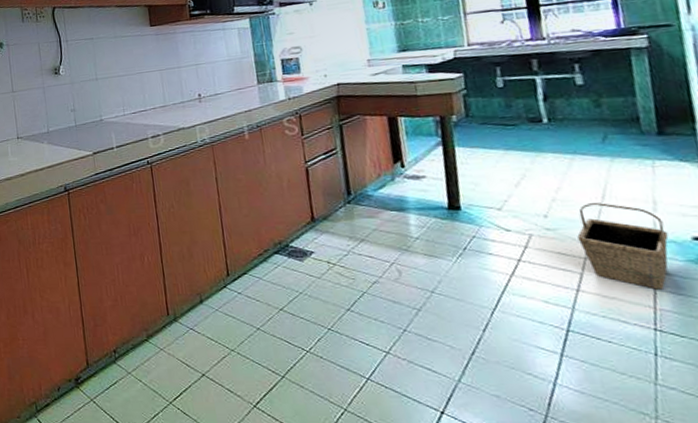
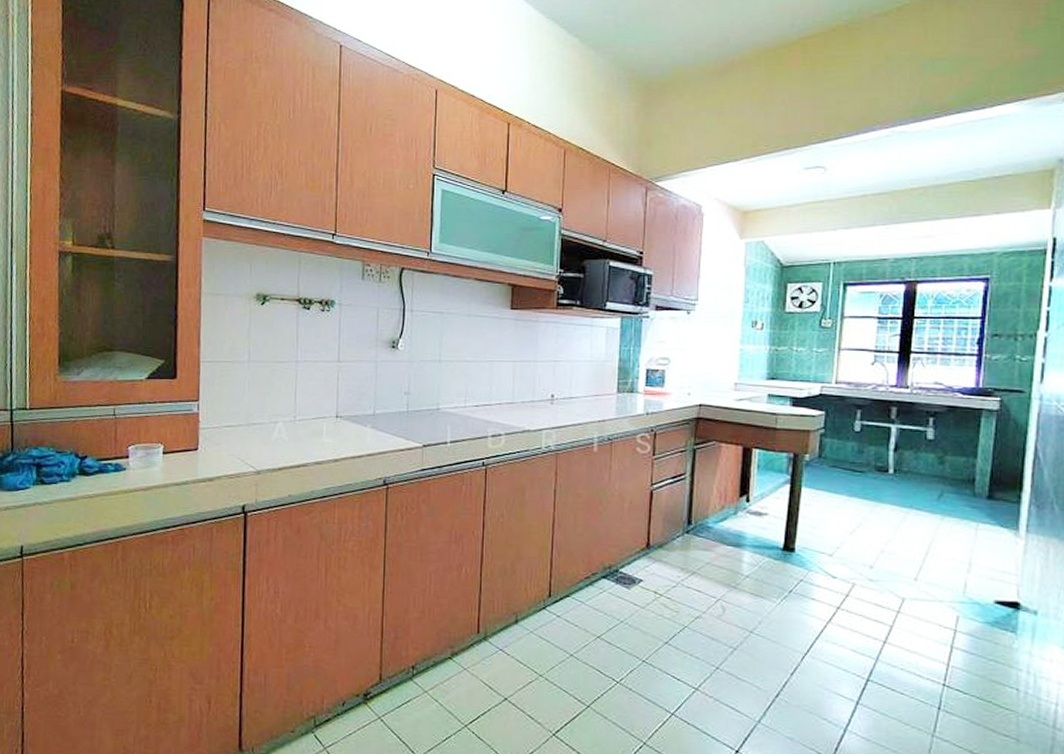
basket: present [577,202,669,290] -> none [896,558,975,648]

